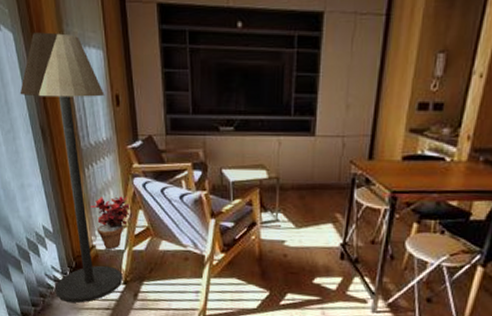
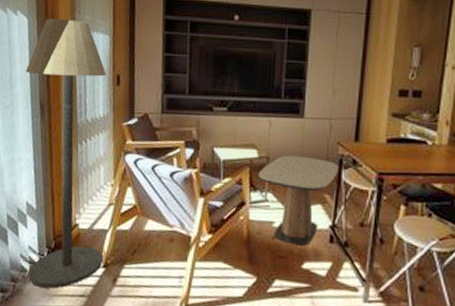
potted plant: present [91,196,132,249] -> none [79,172,120,228]
side table: none [269,175,352,263] -> present [259,155,339,246]

